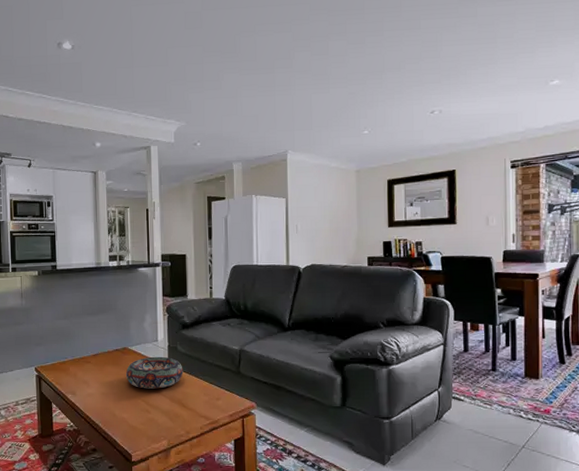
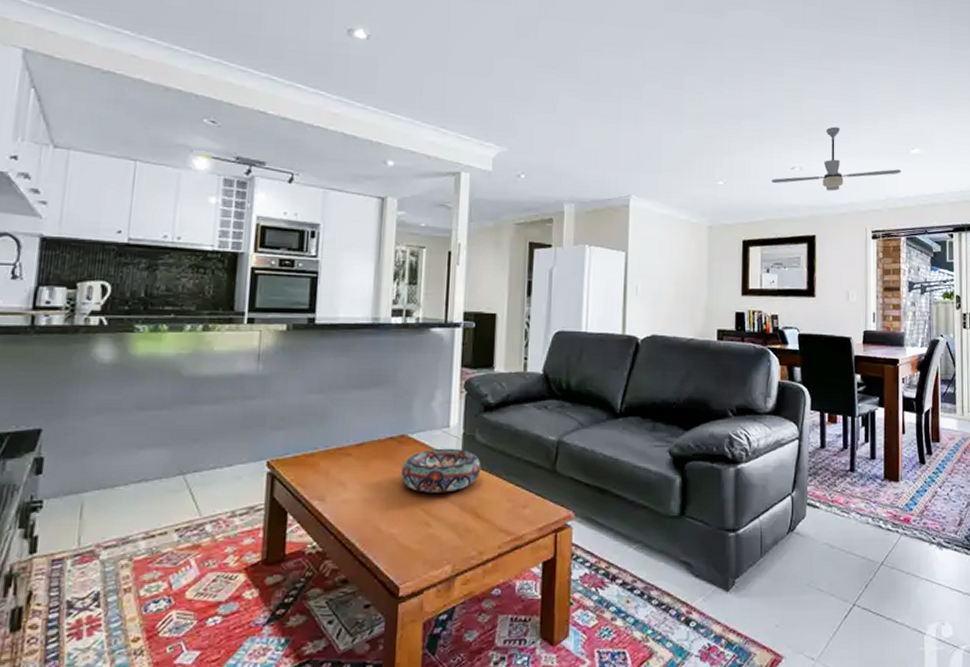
ceiling fan: none [413,69,540,129] -> present [772,126,901,191]

